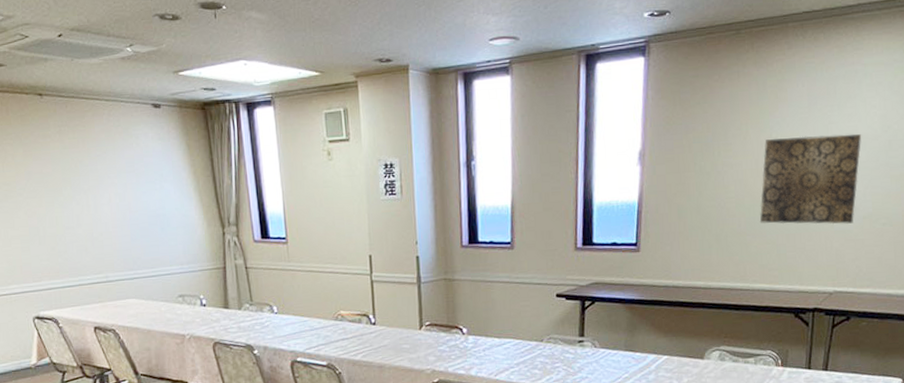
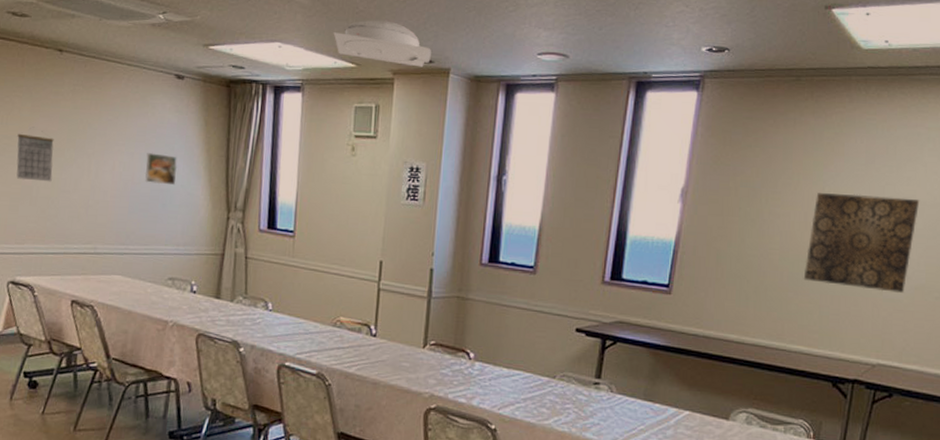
calendar: none [16,174,56,222] -> present [16,131,54,182]
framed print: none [138,181,170,210] -> present [145,153,178,186]
ceiling light: none [293,25,389,67] -> present [333,20,431,67]

